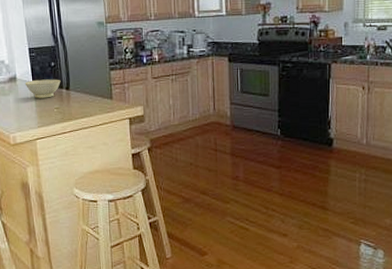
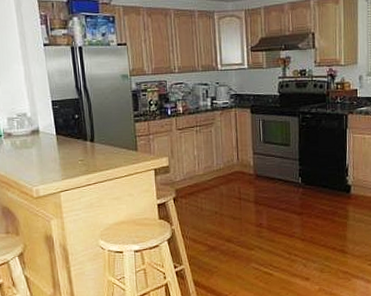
bowl: present [25,79,61,99] -> none [48,131,85,151]

